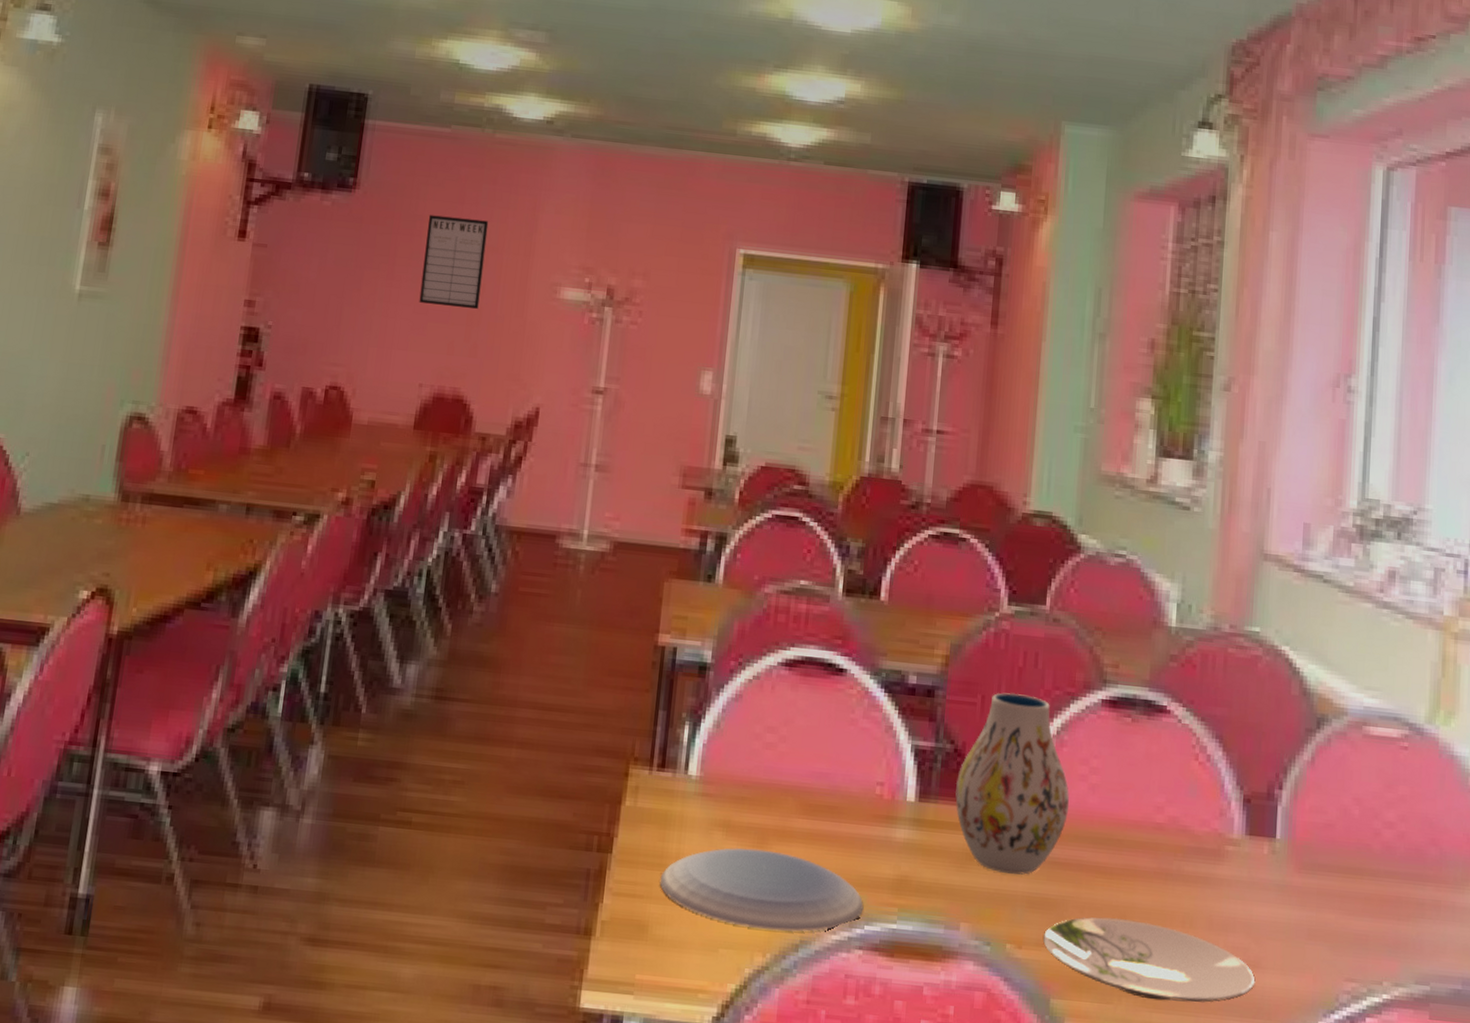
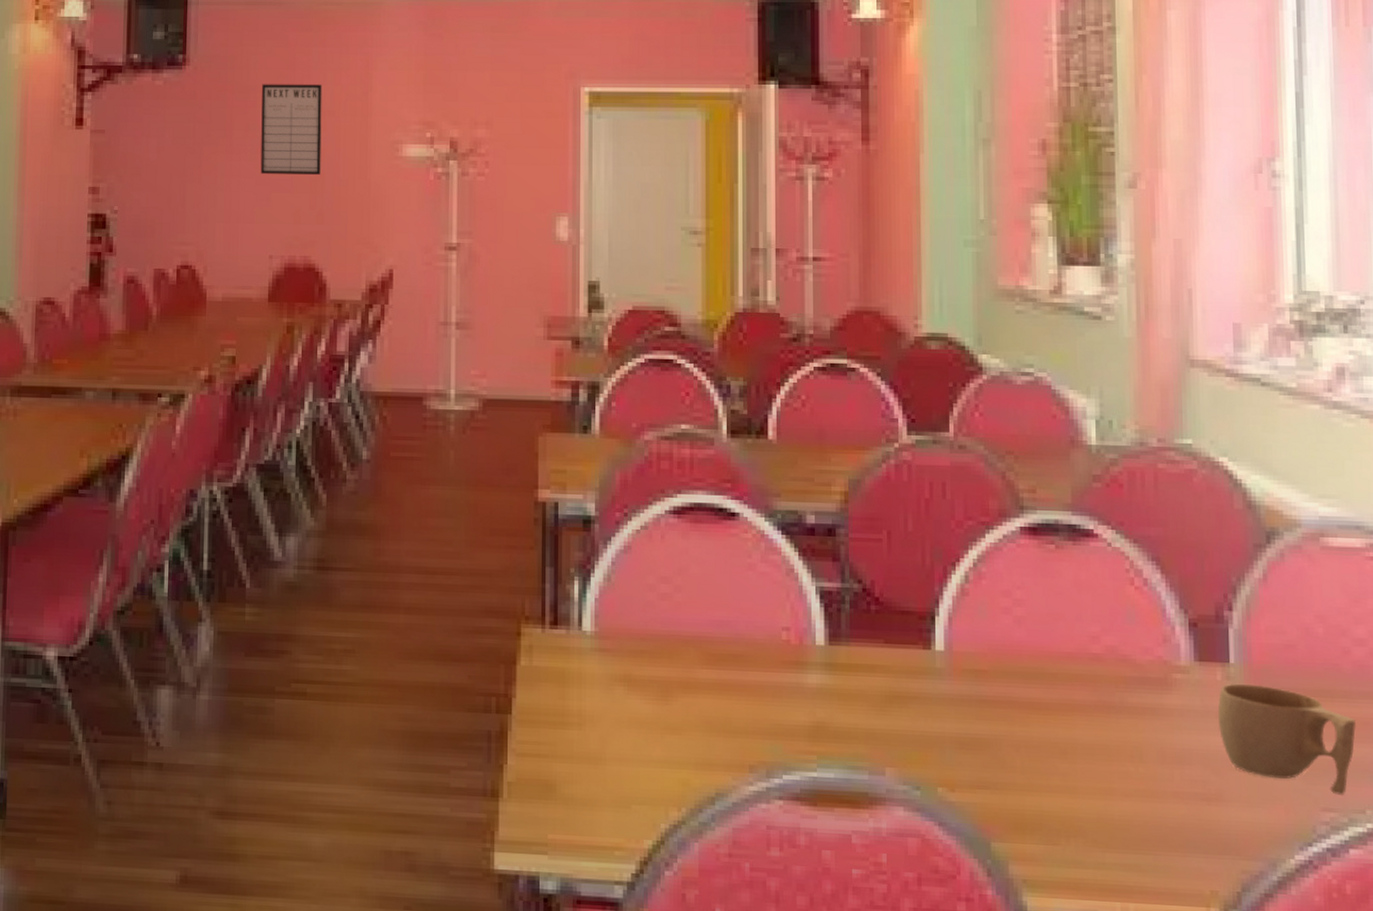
plate: present [659,847,864,932] -> none [563,701,780,785]
vase: present [955,692,1070,875] -> none [867,526,994,715]
plate: present [1042,917,1256,1003] -> none [976,755,1219,840]
cup: none [1261,858,1380,968] -> present [1217,683,1356,796]

